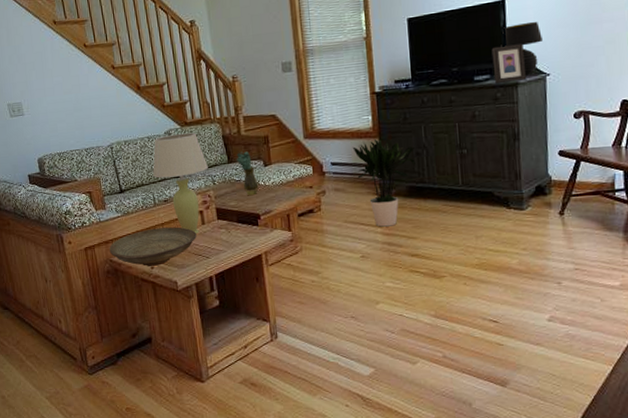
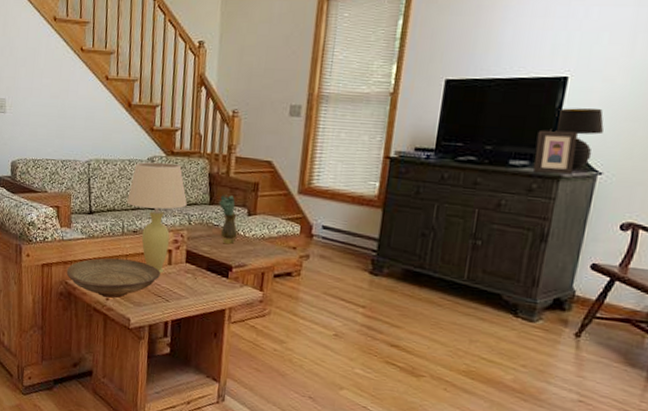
potted plant: present [352,139,416,227] -> none [348,210,421,309]

